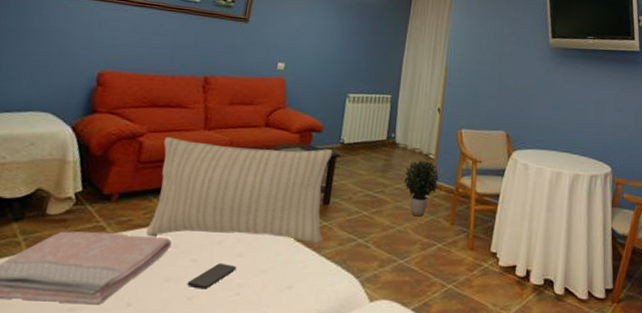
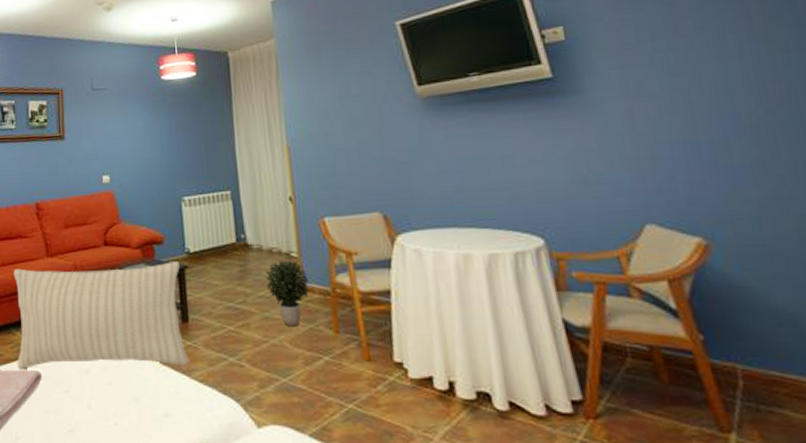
smartphone: present [187,263,237,289] -> none [65,393,109,421]

